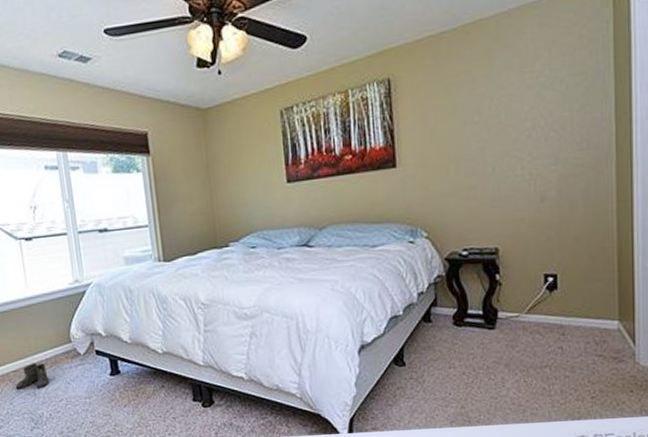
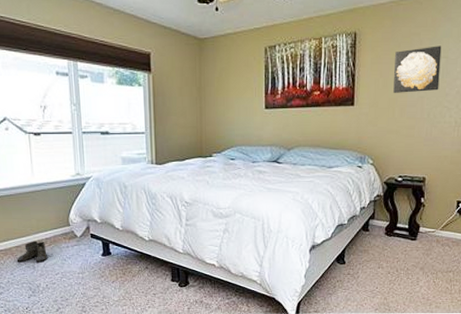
wall art: none [442,81,503,147] -> present [393,46,442,93]

